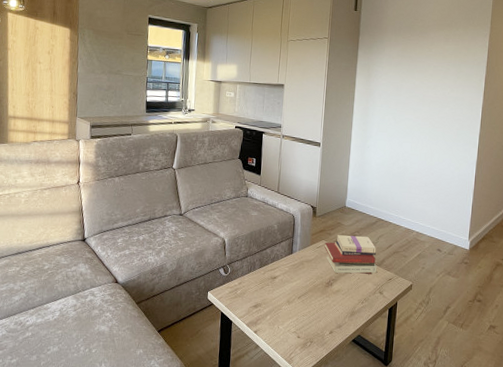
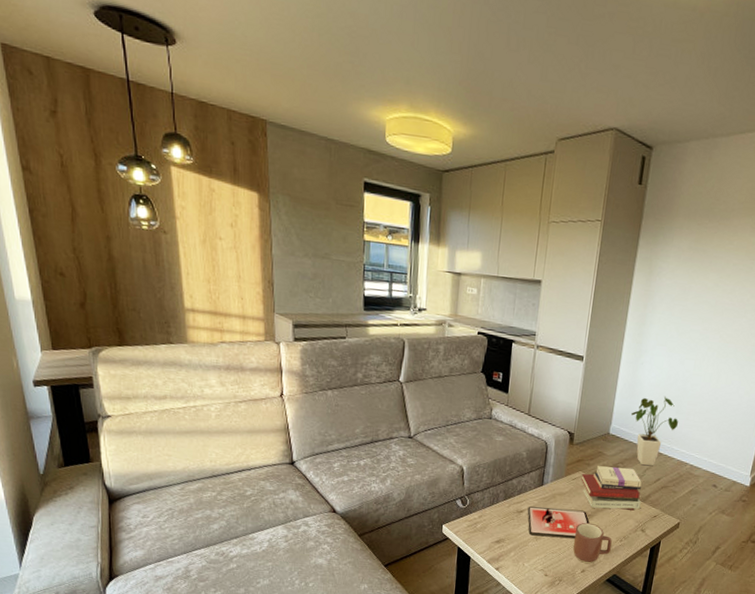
tablet: none [280,273,334,301] -> present [527,506,590,538]
mug: none [321,286,355,325] -> present [573,522,612,564]
house plant: none [362,174,402,234] -> present [630,397,678,466]

